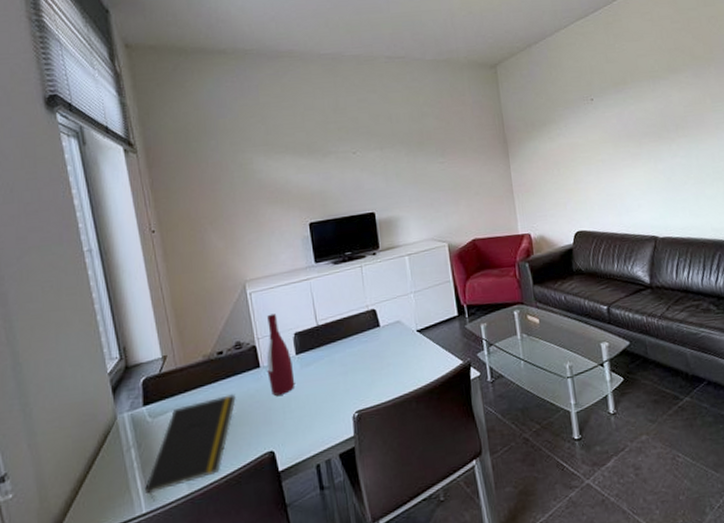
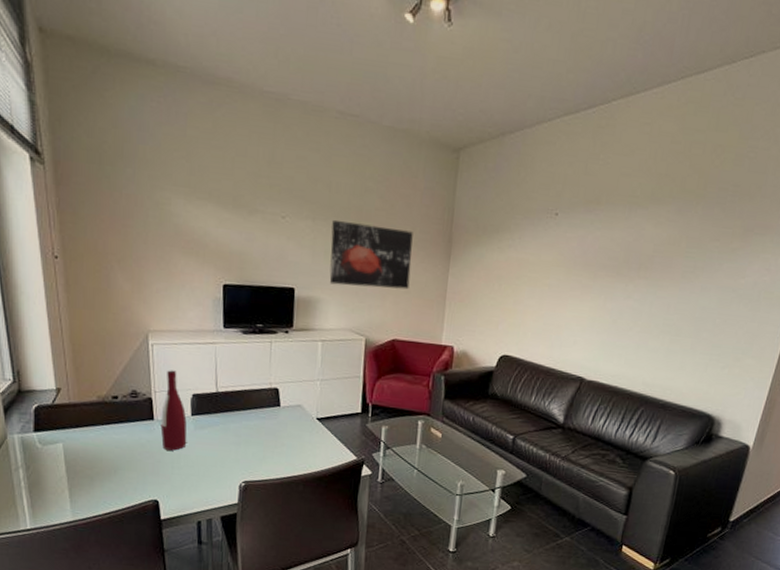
notepad: present [144,394,236,501] -> none [29,439,127,520]
wall art: none [398,140,478,202] -> present [329,219,413,290]

